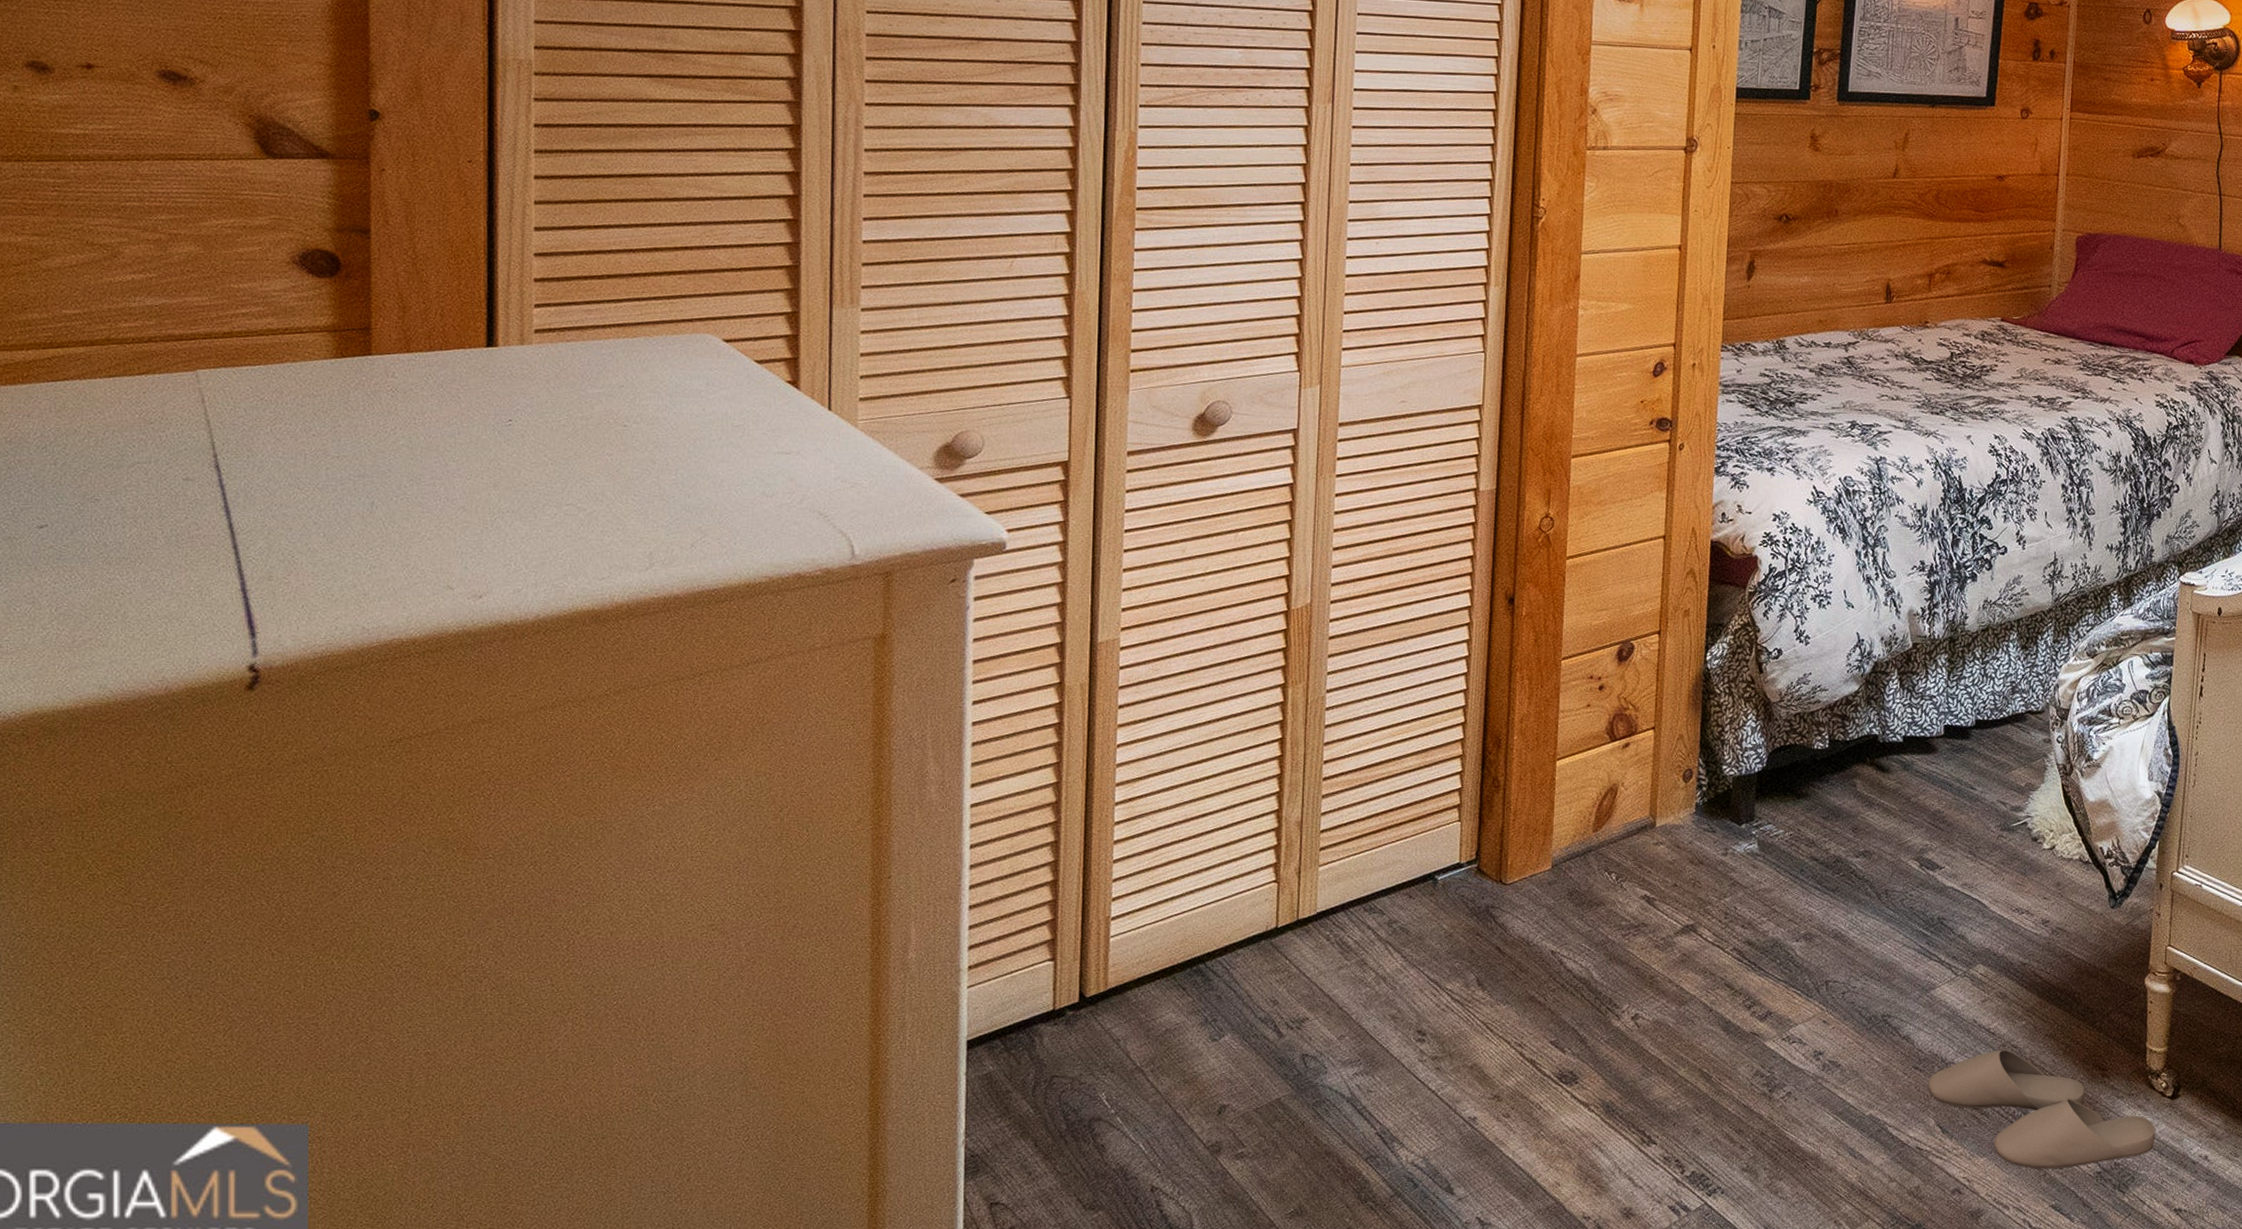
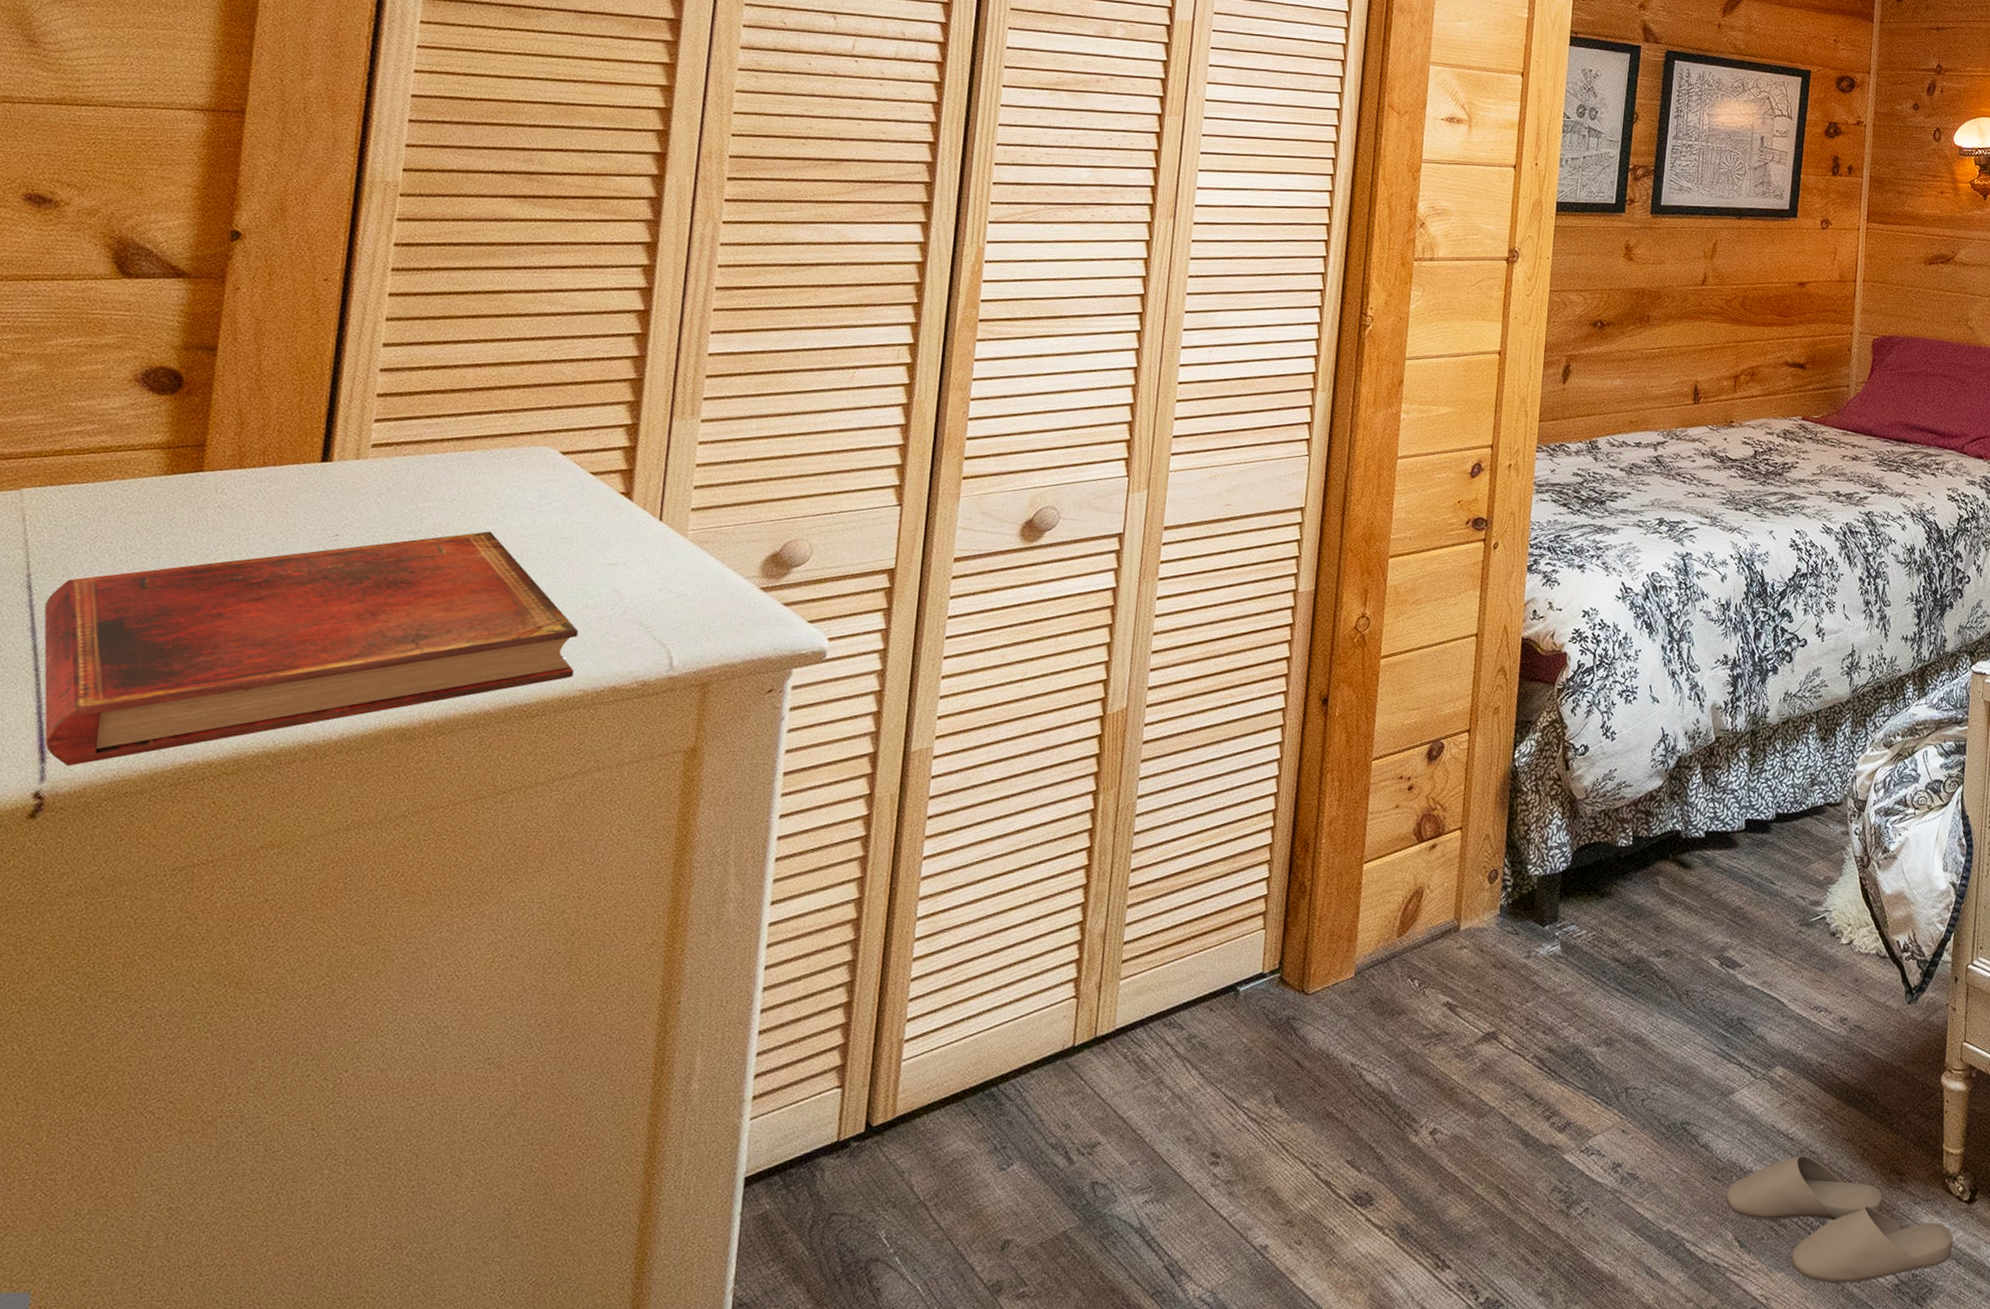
diary: none [235,418,759,642] -> present [44,531,579,767]

